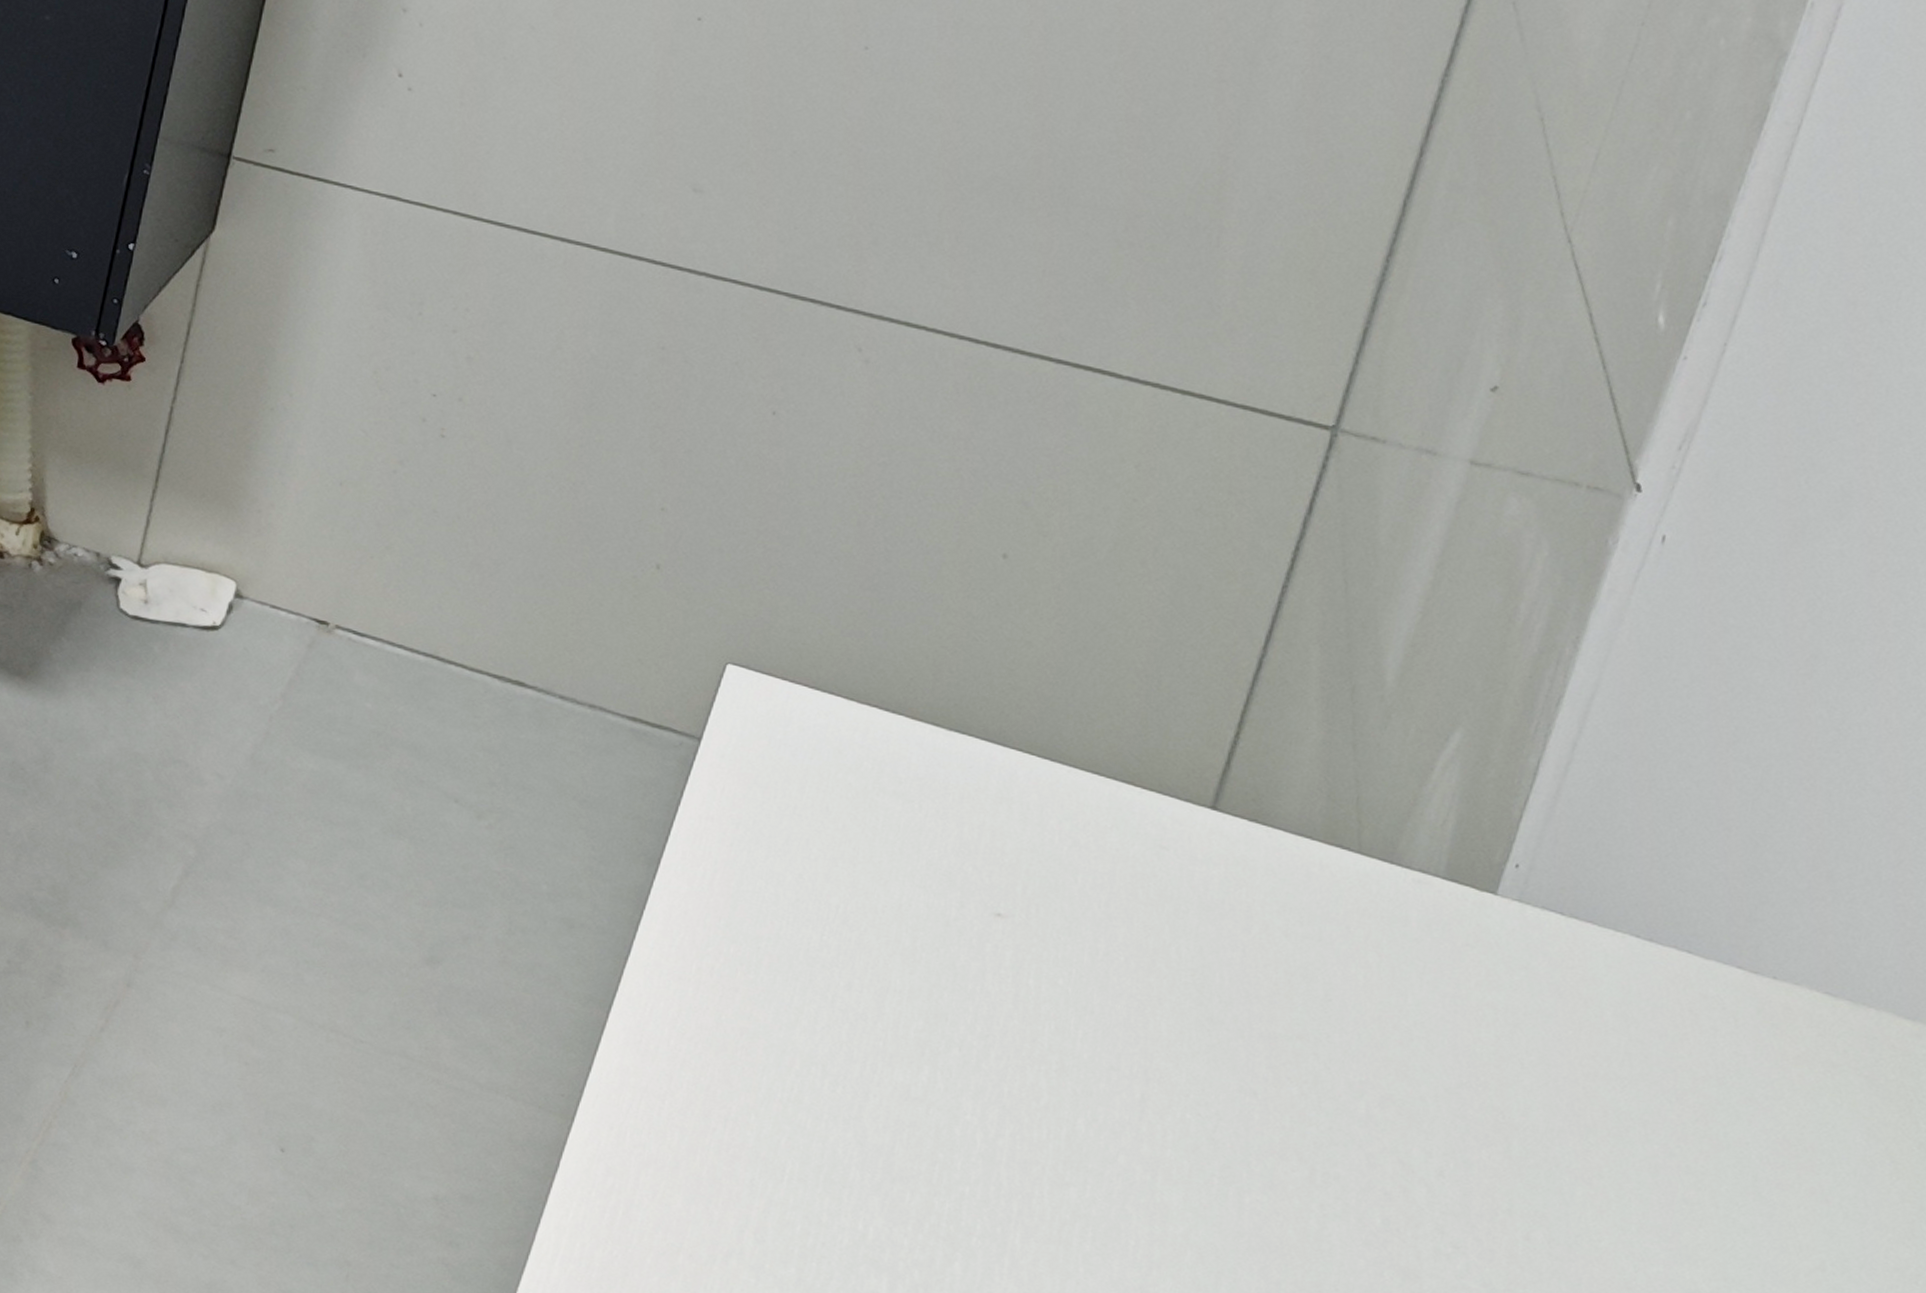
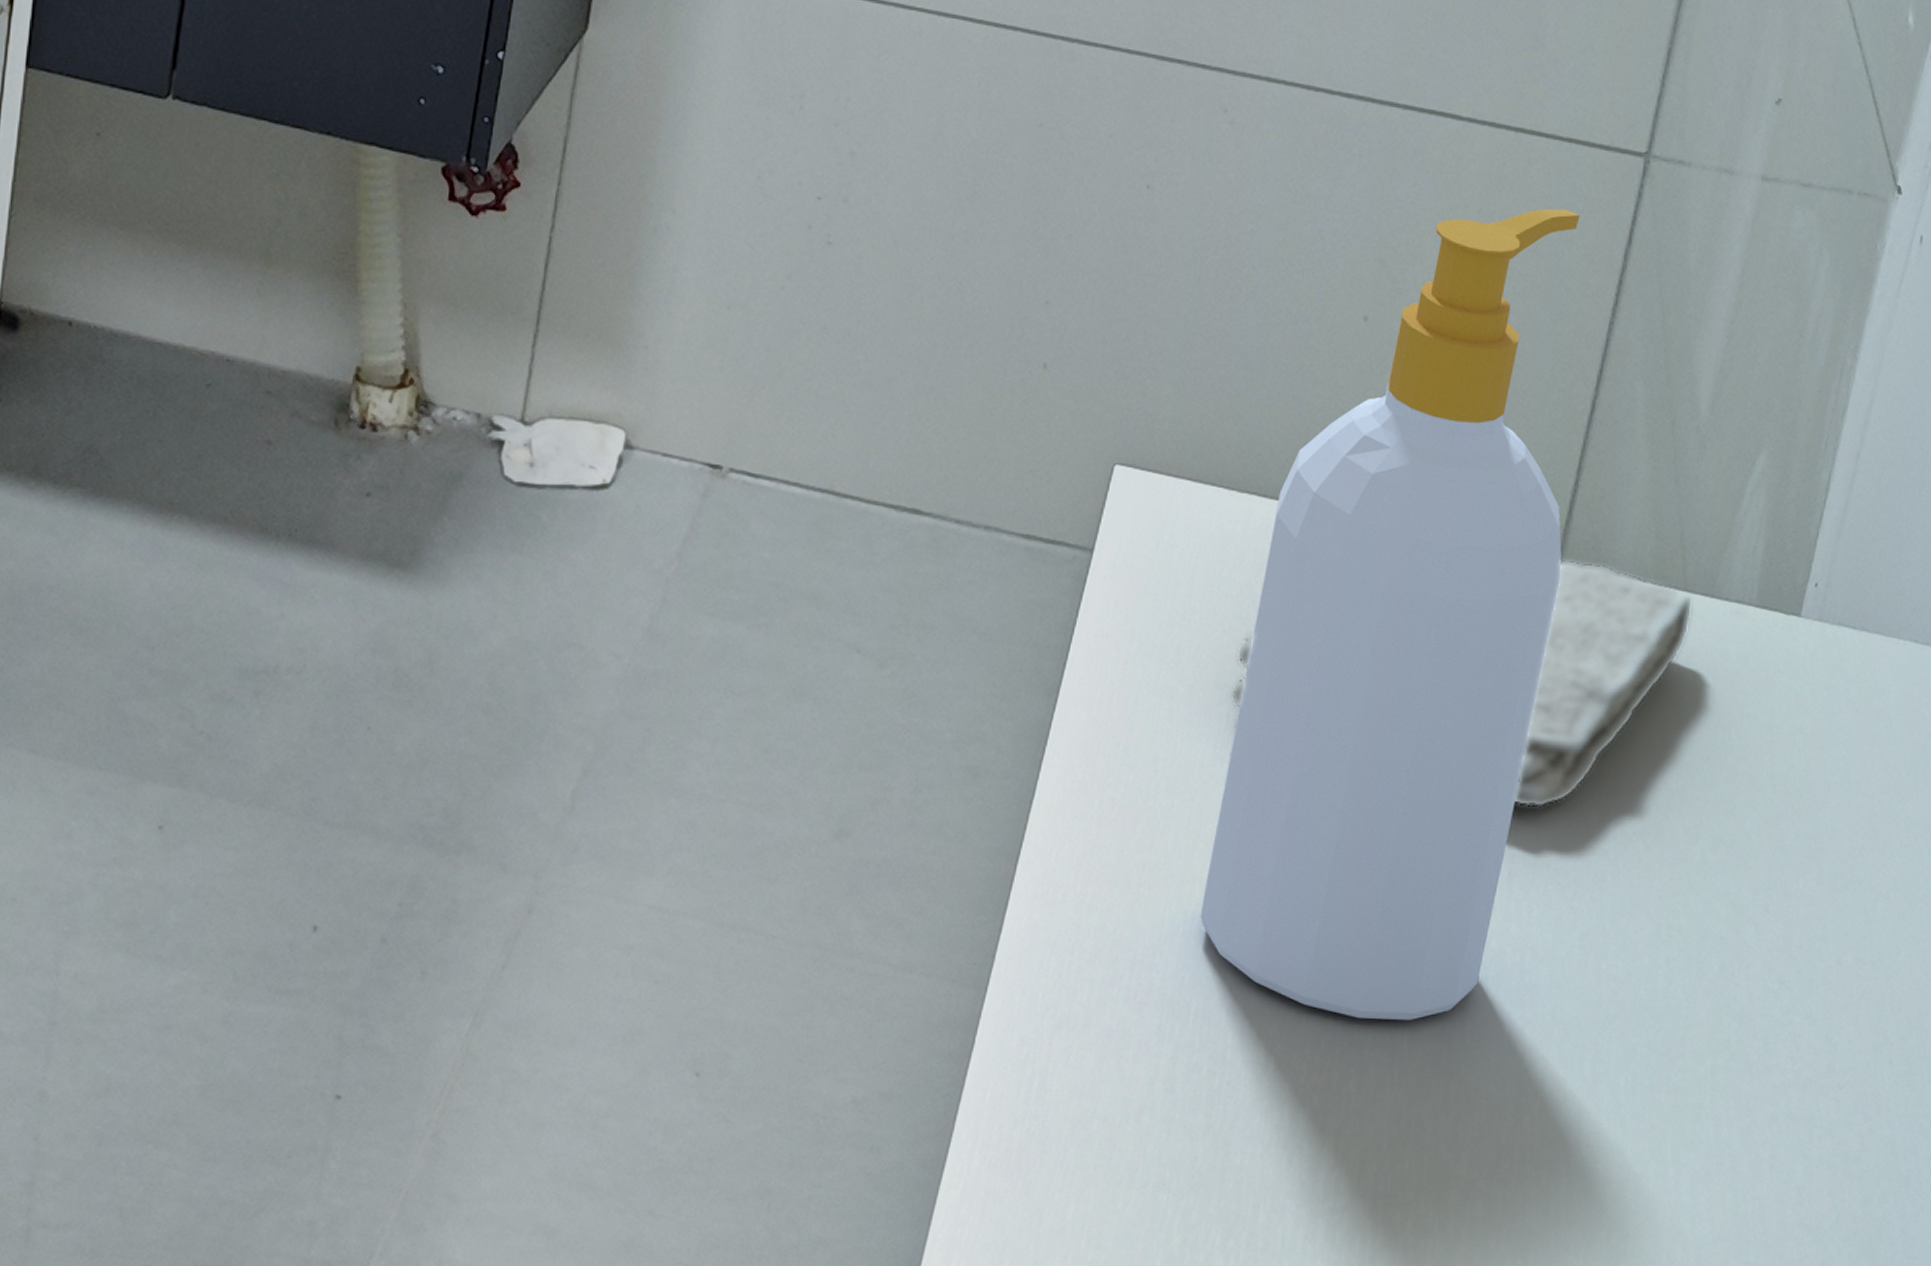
soap bottle: none [799,470,1253,1218] -> present [1200,209,1580,1021]
washcloth: none [841,806,1369,1040] -> present [1230,558,1693,808]

